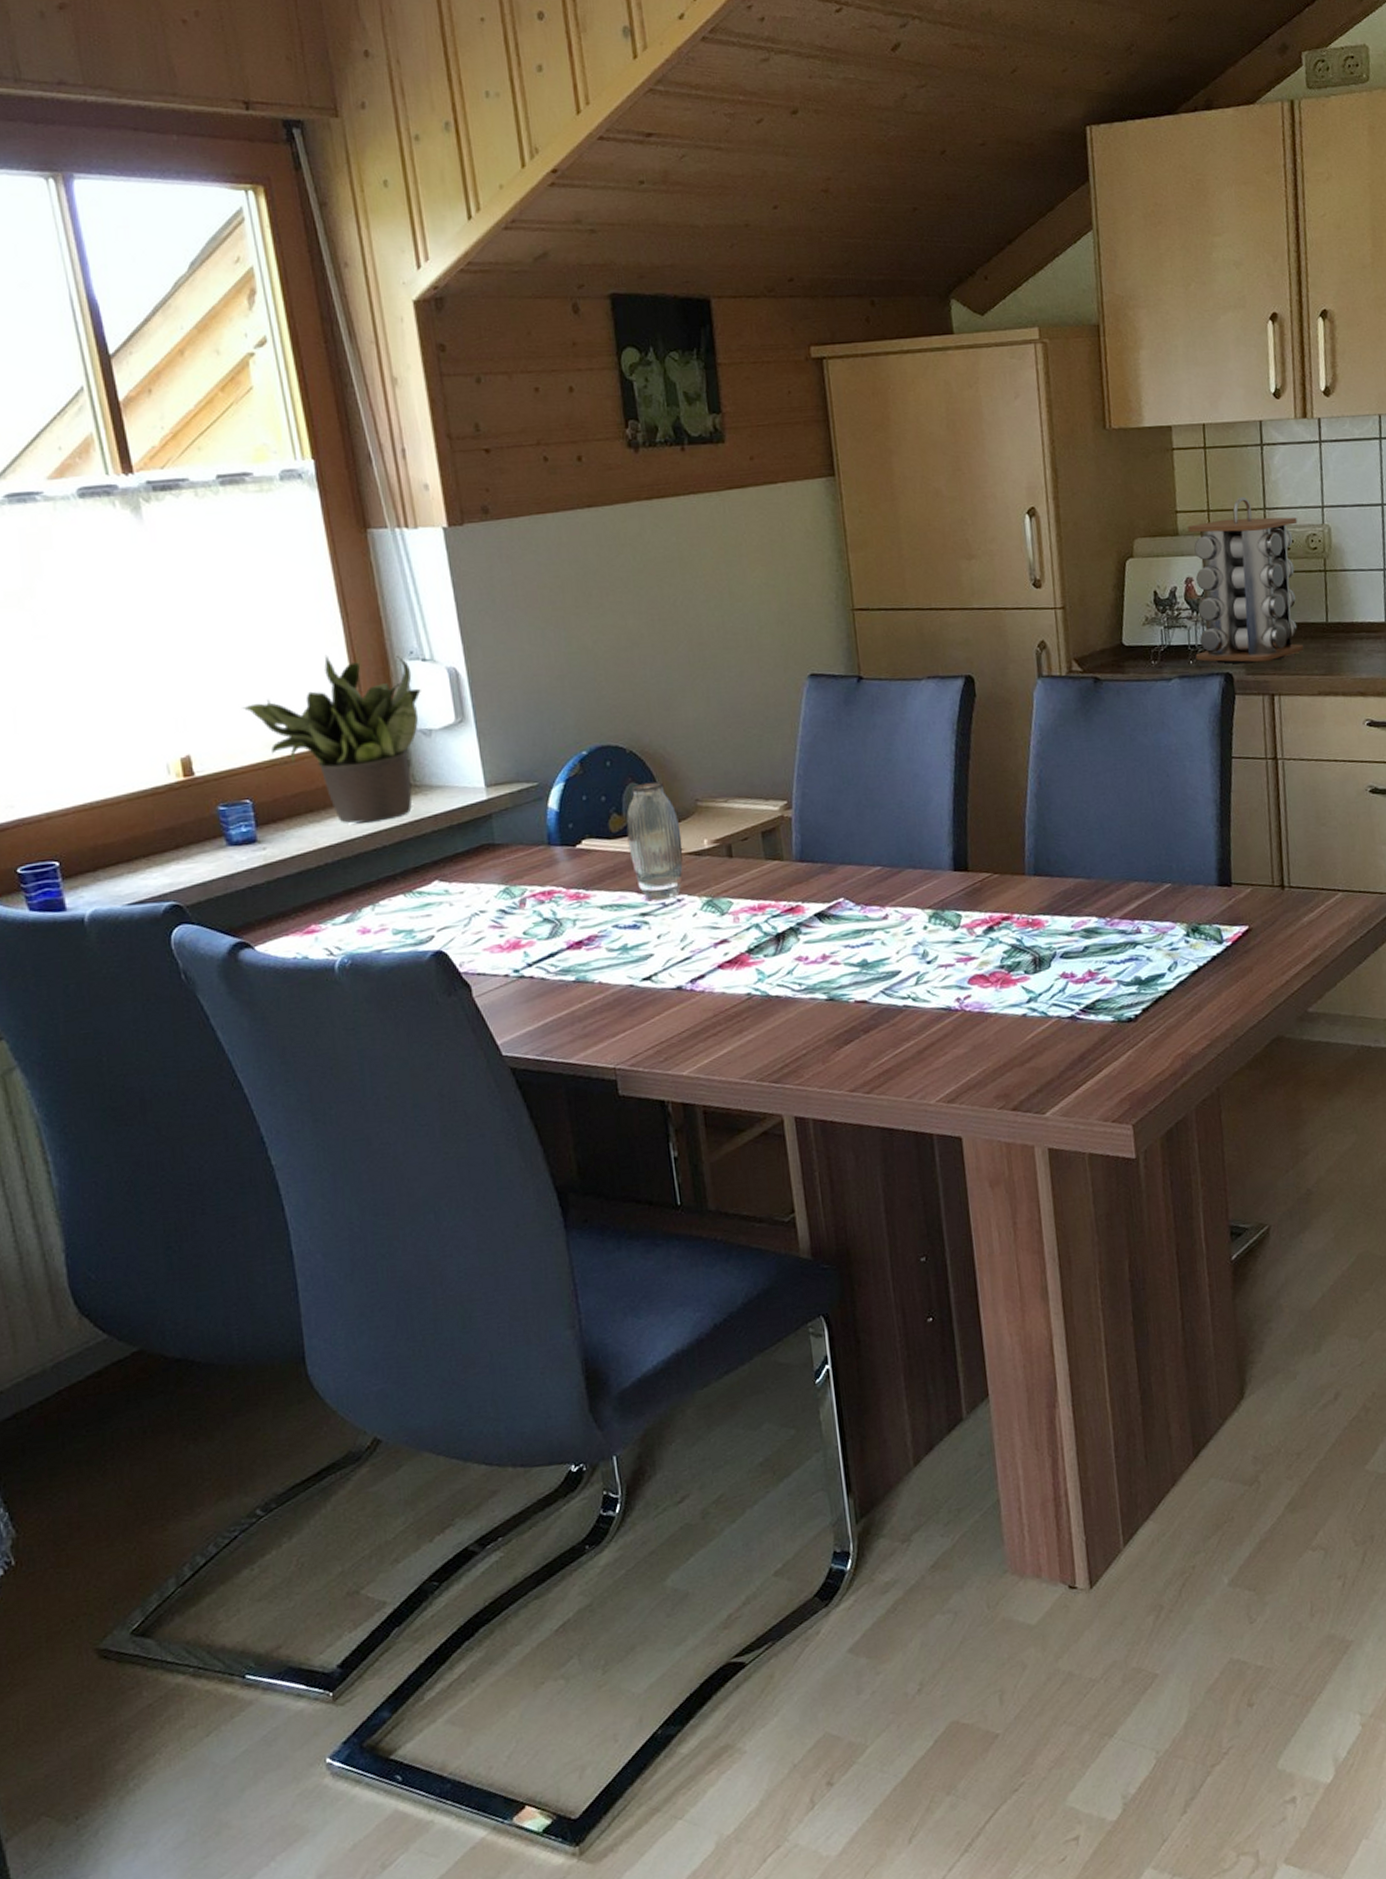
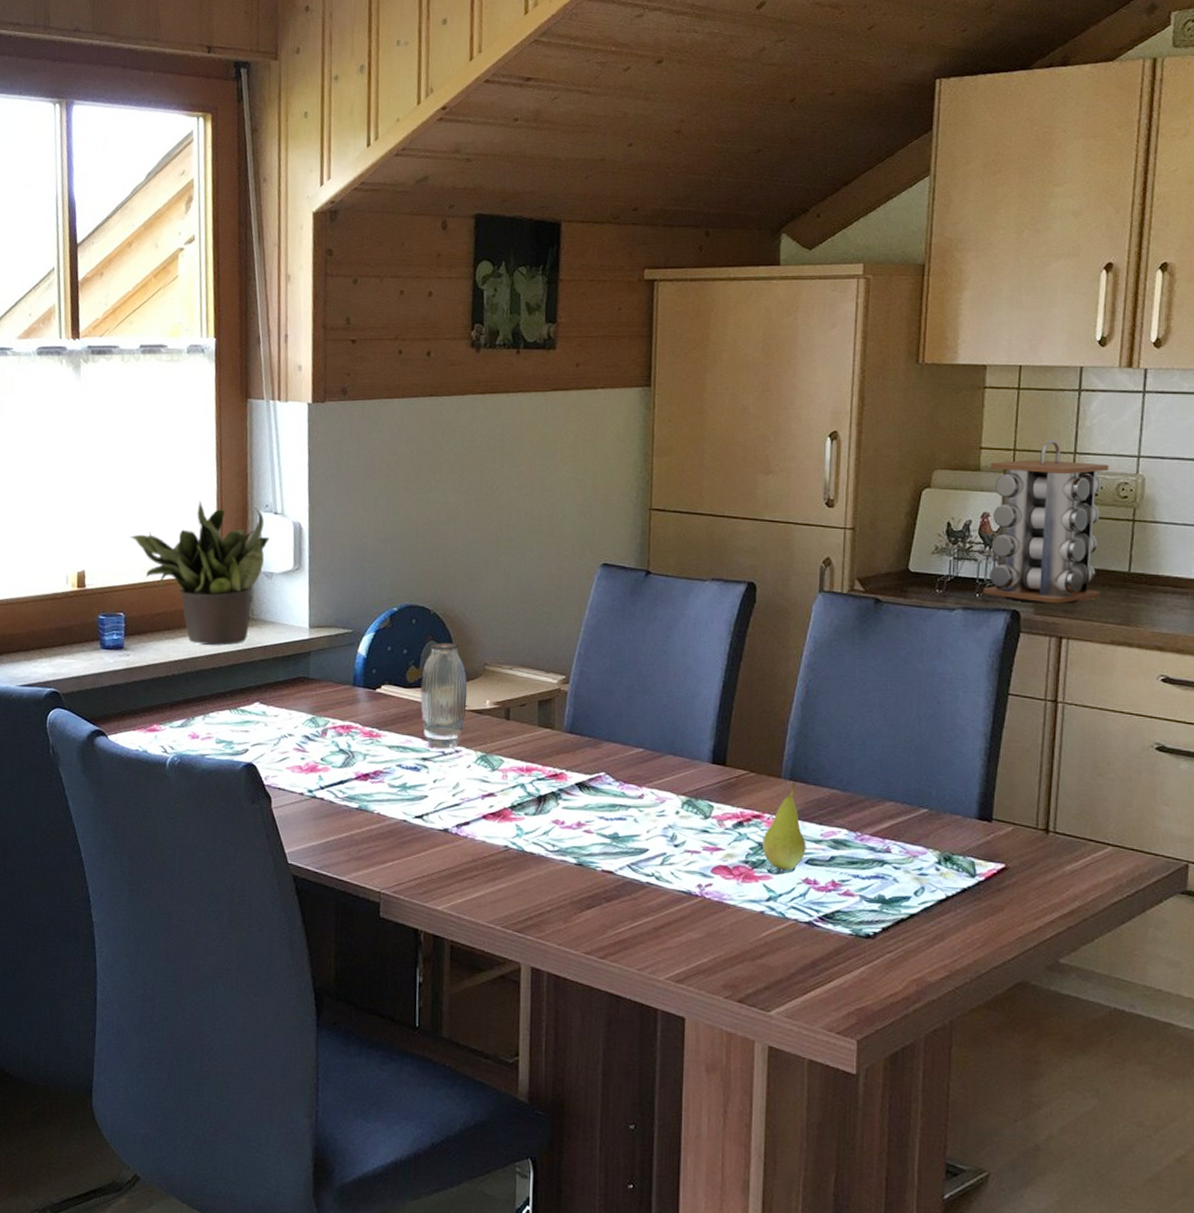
fruit: none [1015,877,1060,969] -> present [763,782,806,871]

